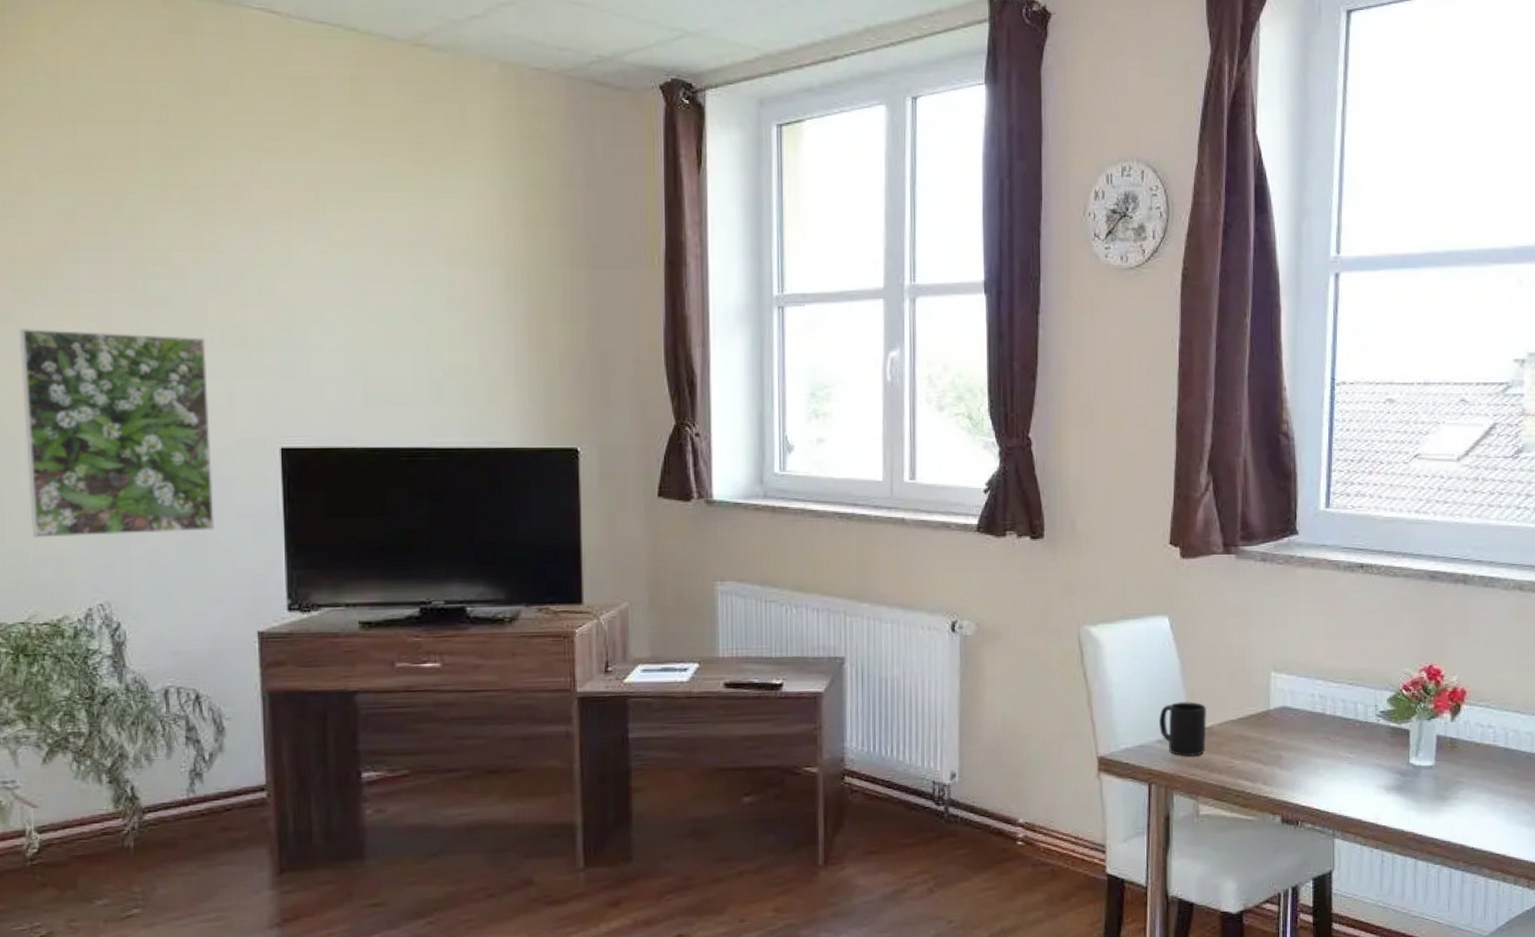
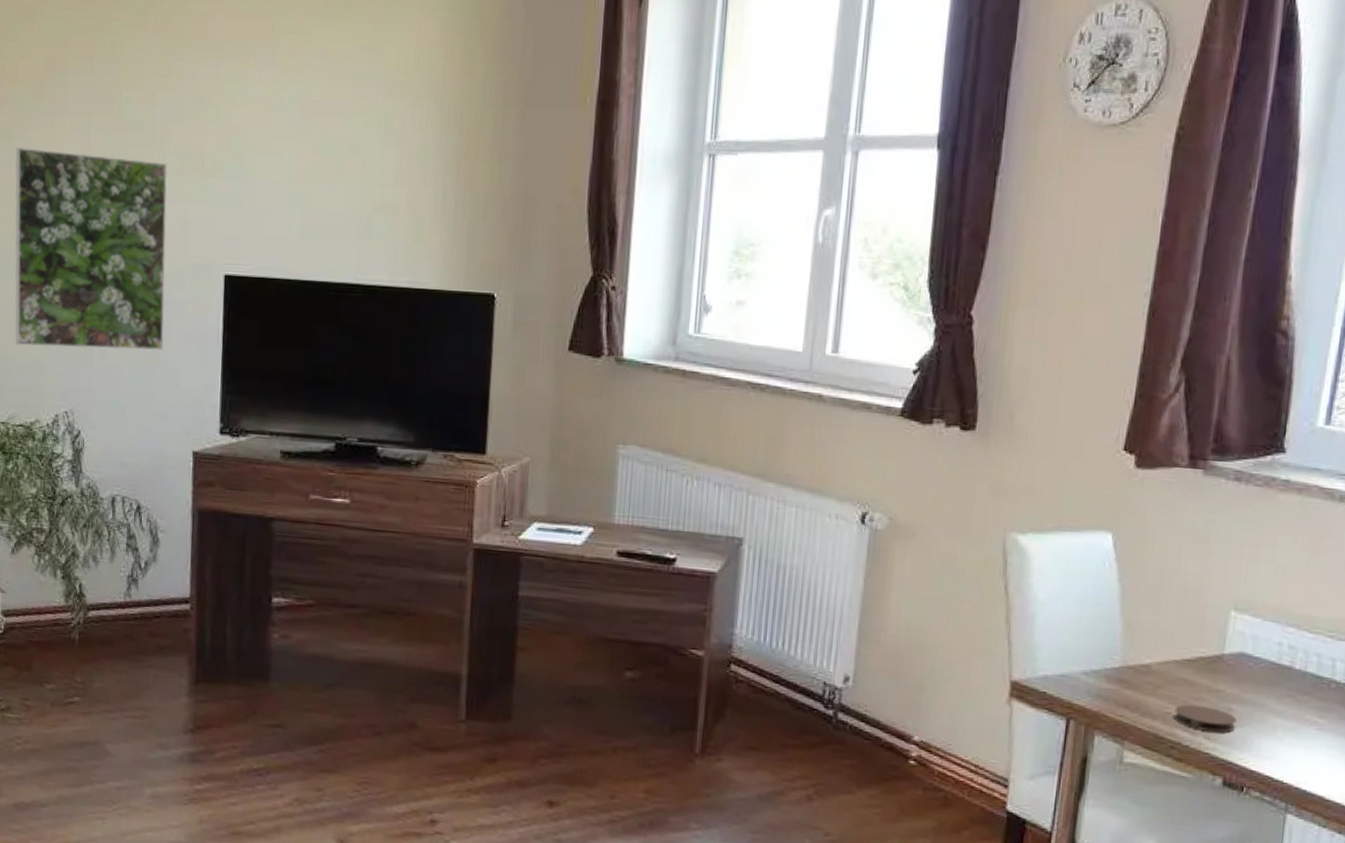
mug: present [1159,701,1207,757] -> none [1087,631,1147,696]
coaster: none [1236,756,1287,778] -> present [1174,704,1237,733]

